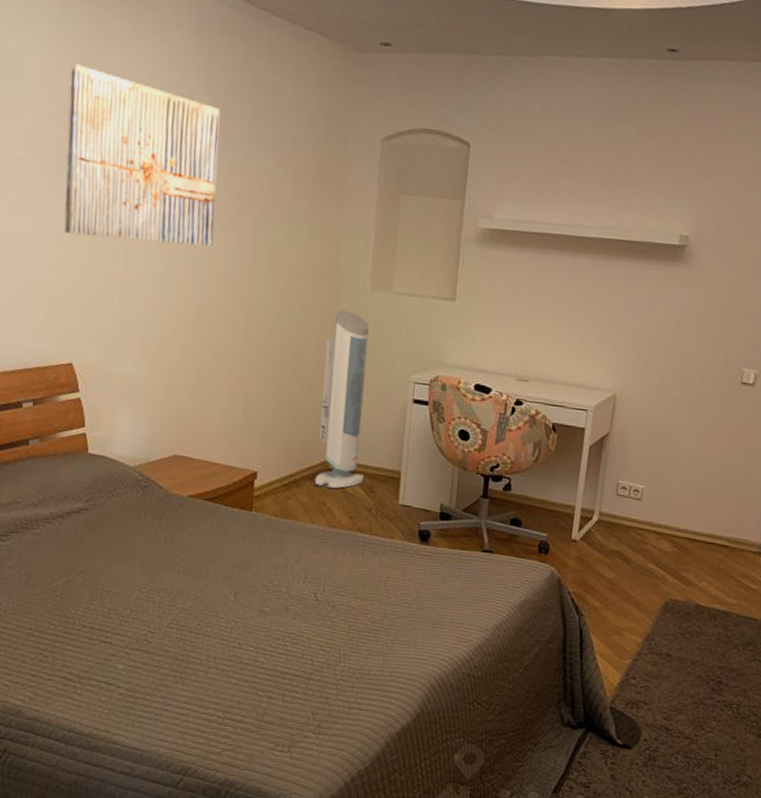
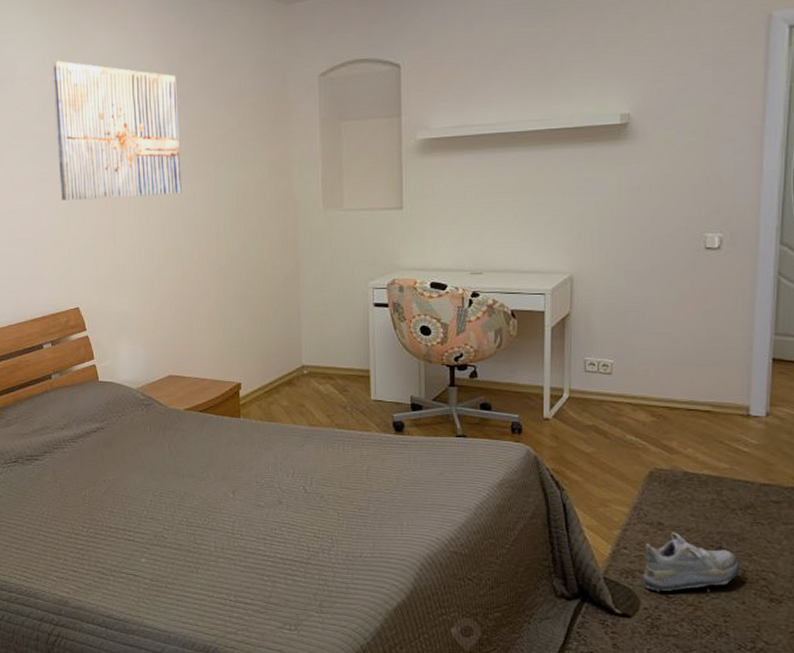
air purifier: present [315,309,370,489] -> none [289,231,337,392]
shoe: none [646,664,736,726] -> present [643,532,741,592]

